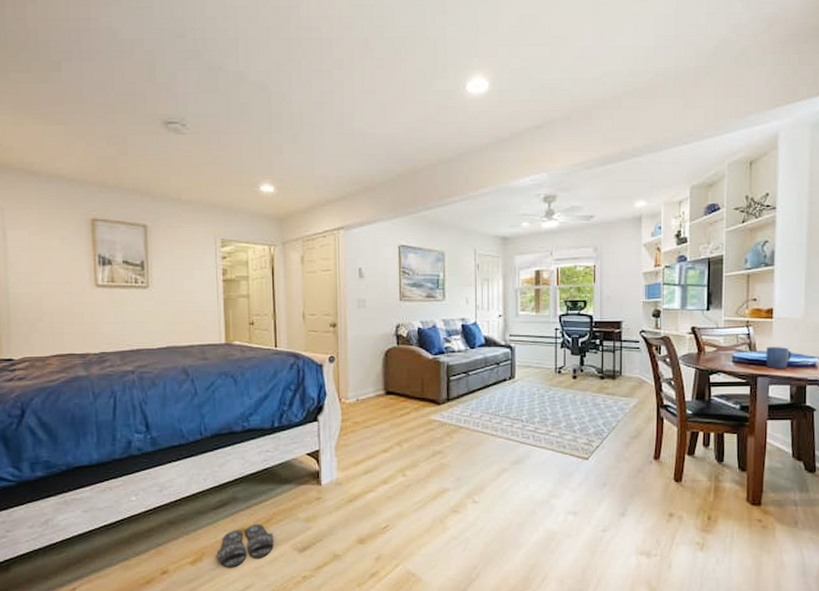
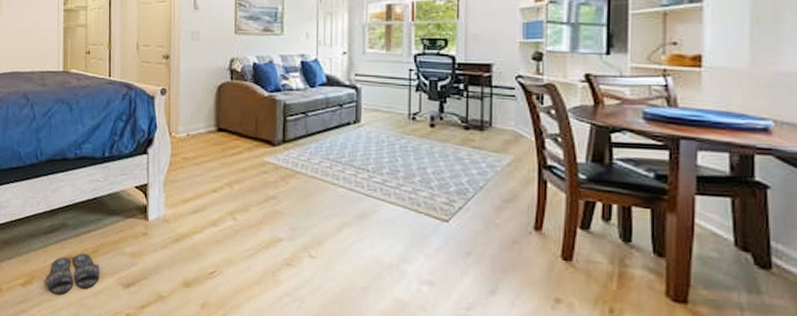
mug: present [766,347,792,369] -> none [692,103,732,132]

